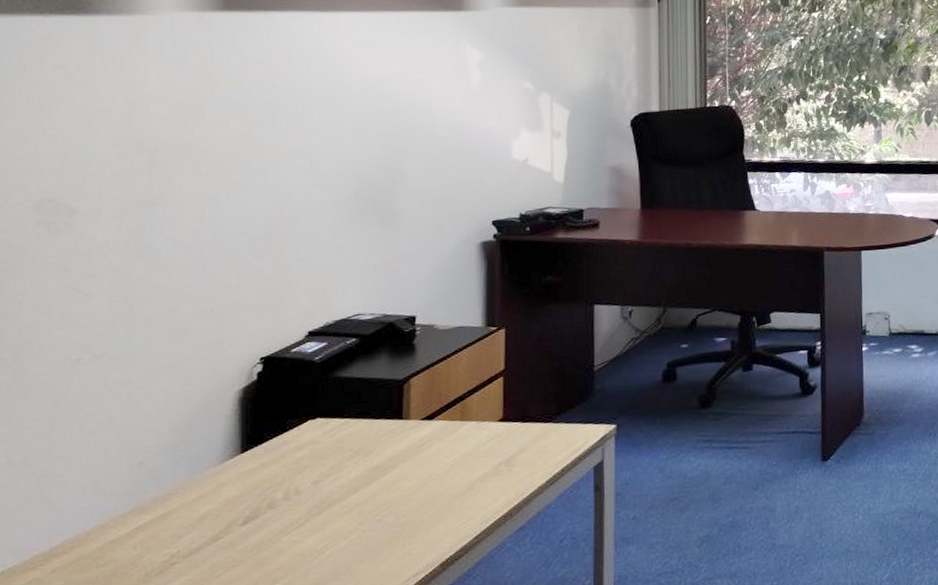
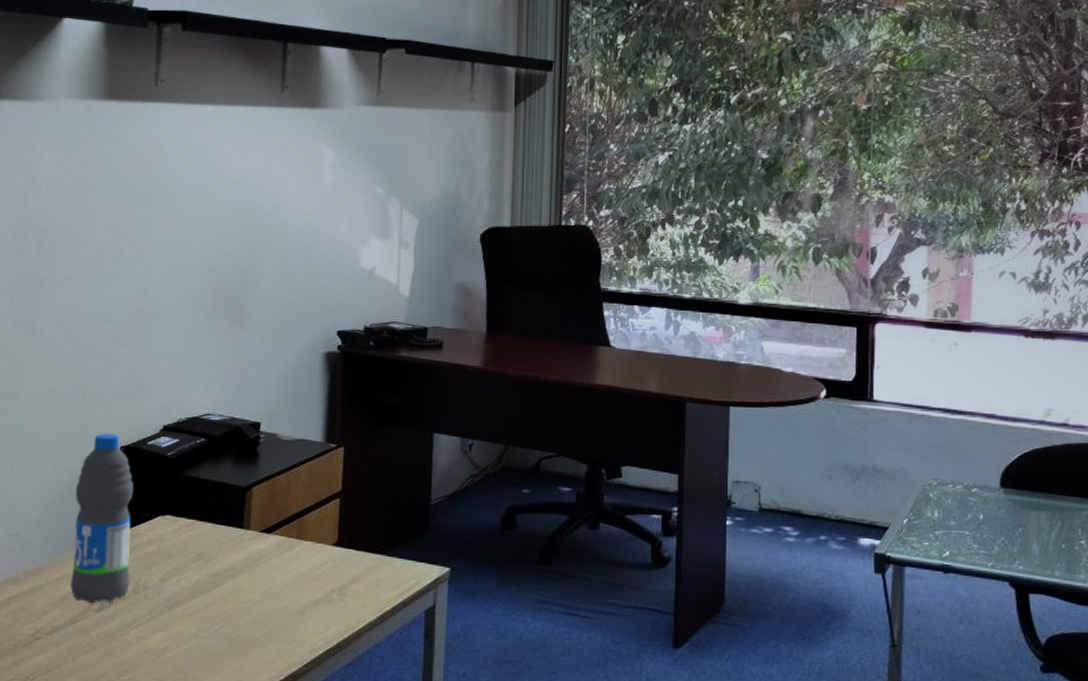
water bottle: none [209,345,280,519] -> present [70,432,134,604]

